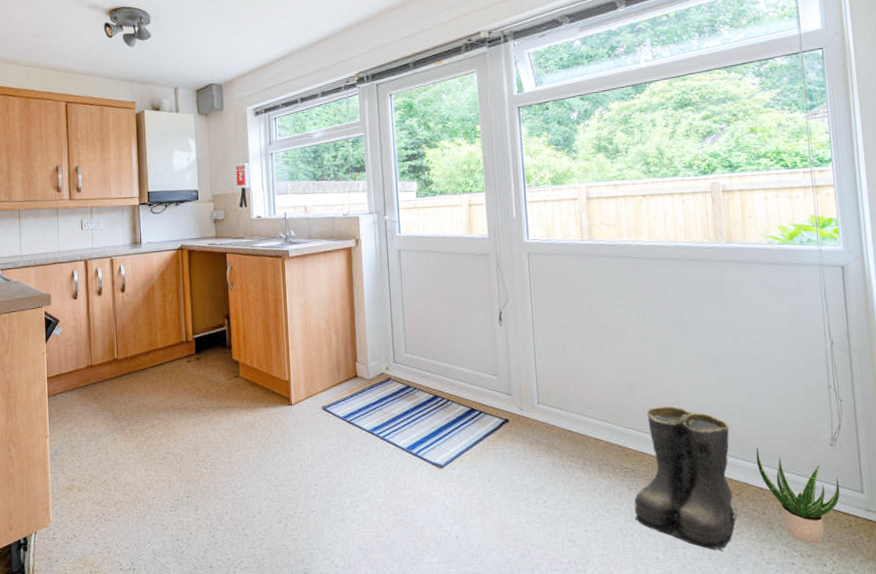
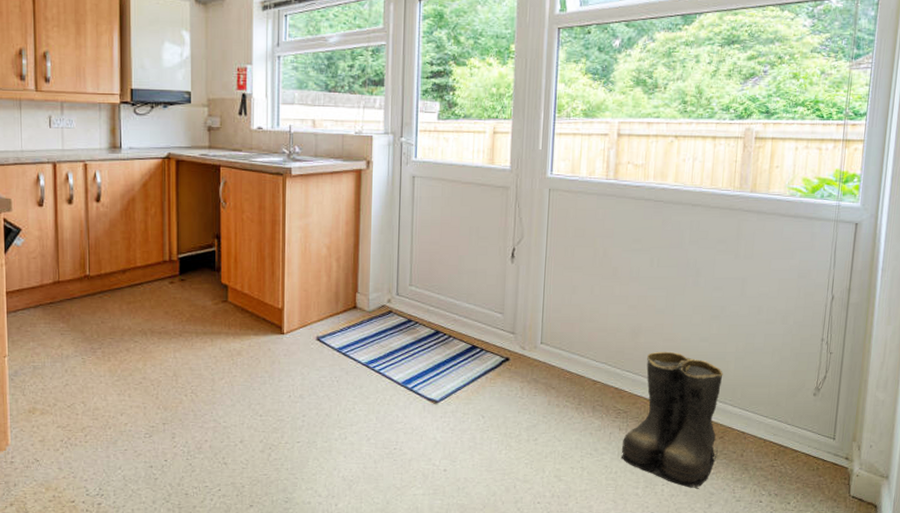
potted plant: present [756,447,840,544] -> none [743,394,815,484]

